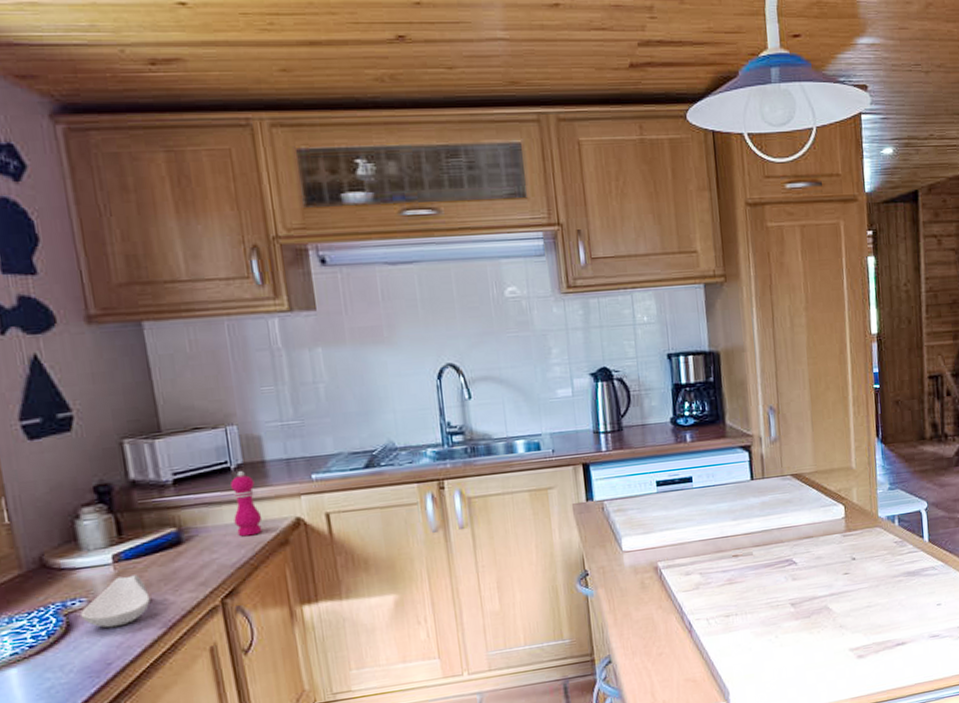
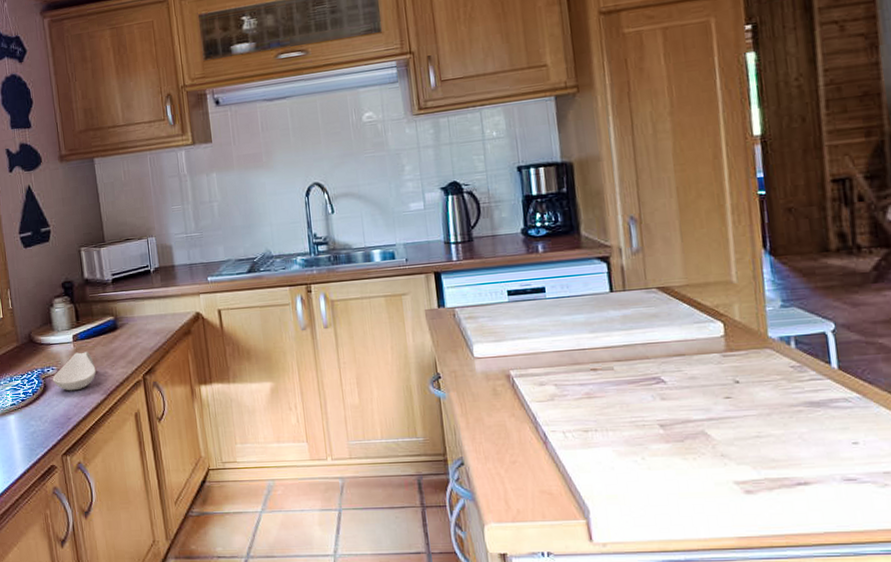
pepper mill: present [231,471,263,537] -> none [150,273,172,326]

